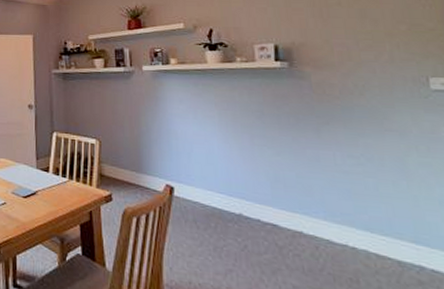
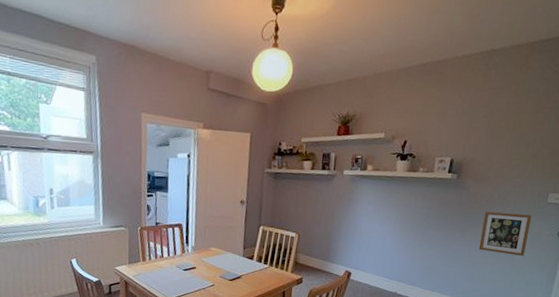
picture frame: none [340,104,421,163] -> present [478,211,531,256]

